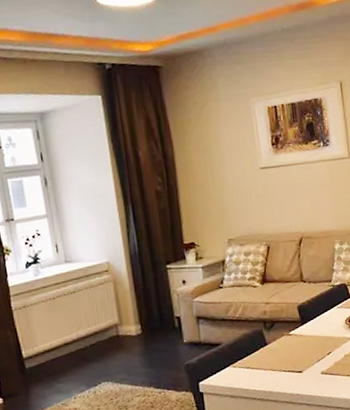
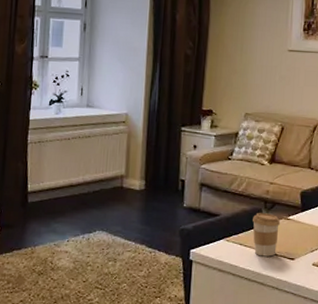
coffee cup: none [255,333,284,376] -> present [253,213,281,257]

